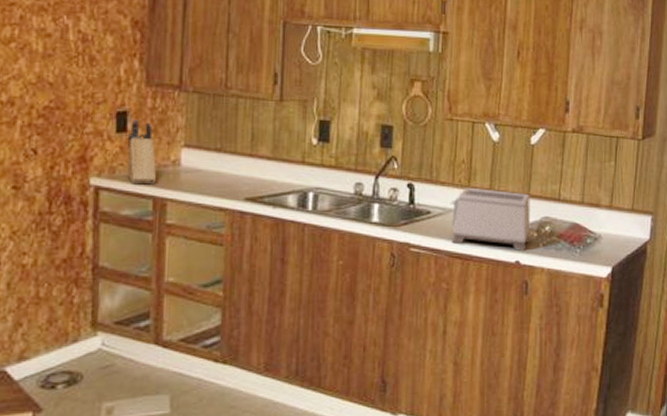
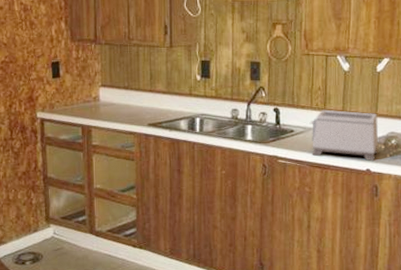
knife block: present [127,119,157,185] -> none [61,67,83,116]

